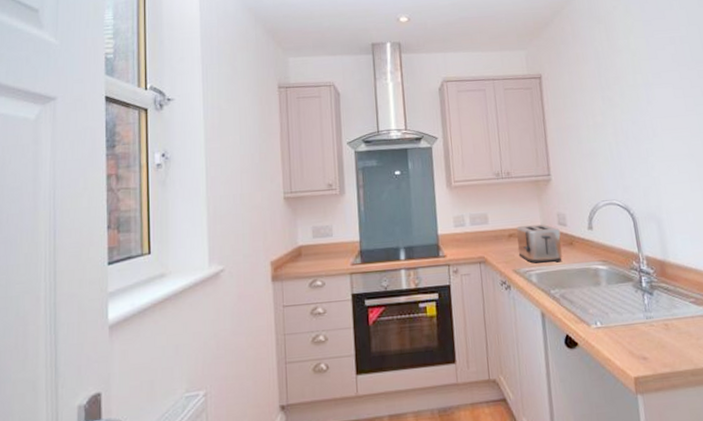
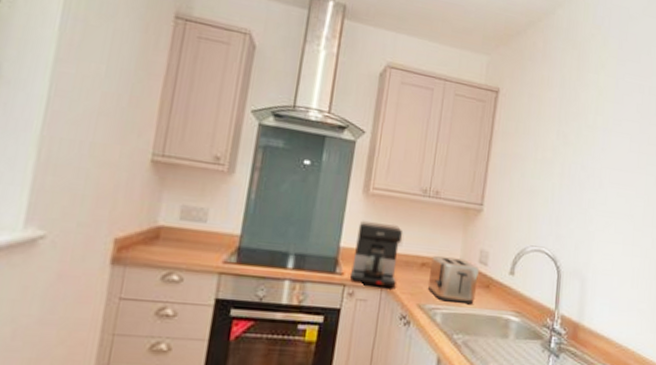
coffee maker: none [449,208,491,262] -> present [350,220,403,288]

